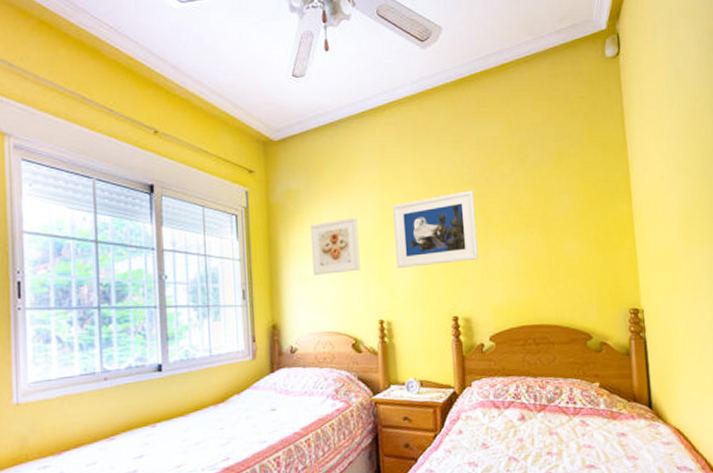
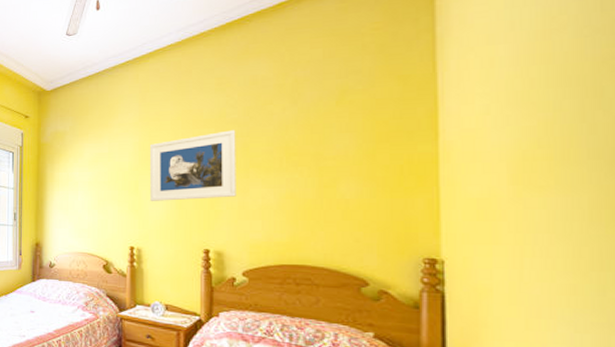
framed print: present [311,217,360,275] -> none [73,155,116,204]

